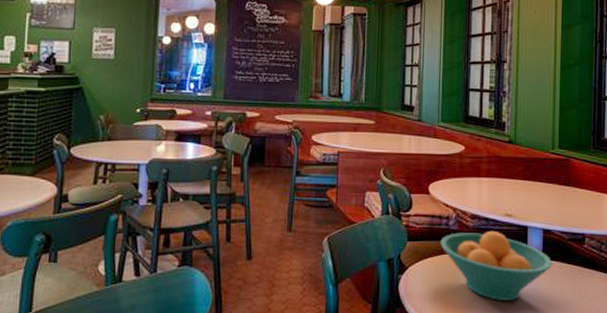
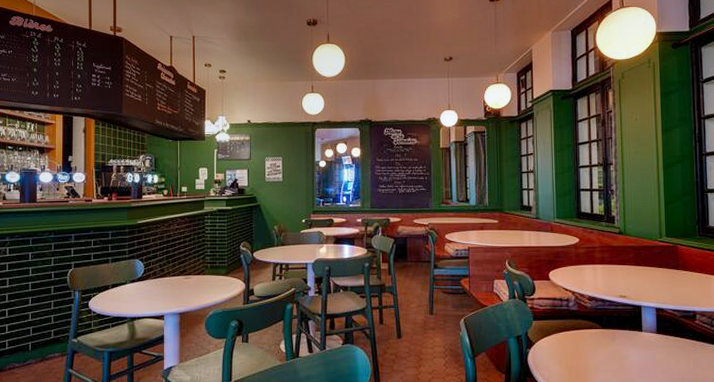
fruit bowl: present [440,230,552,302] -> none [562,310,666,371]

